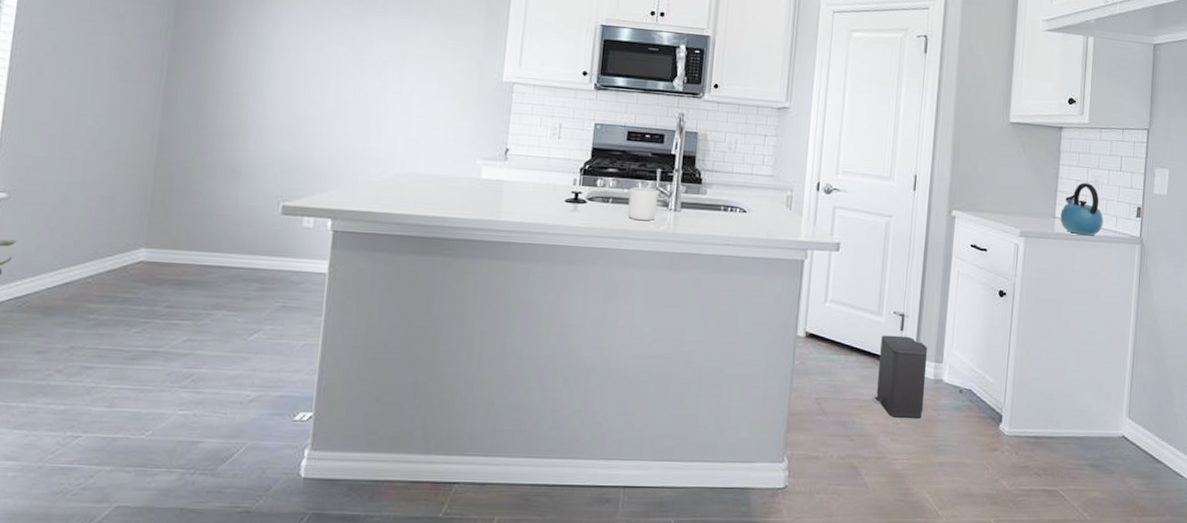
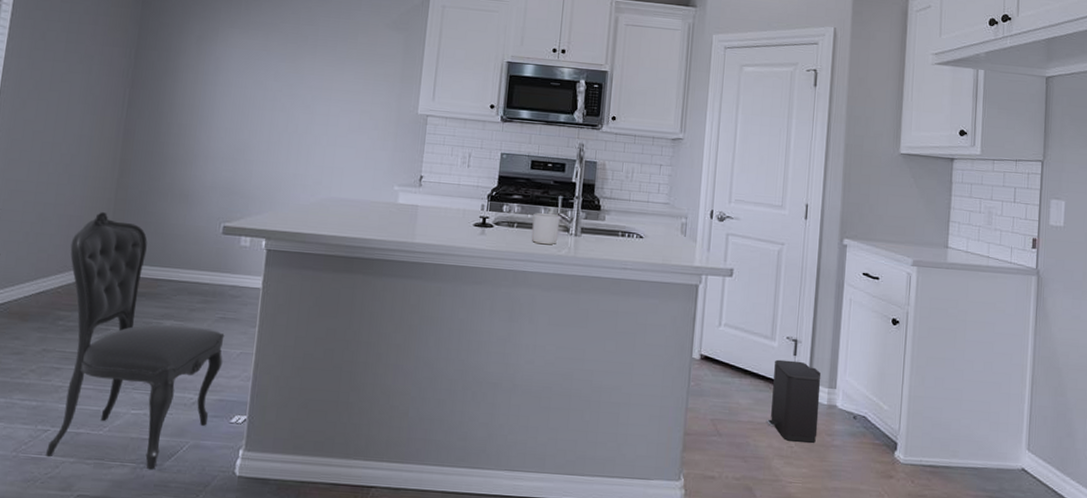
dining chair: none [77,190,286,474] -> present [46,211,225,469]
kettle: present [1060,182,1104,236] -> none [953,213,998,266]

